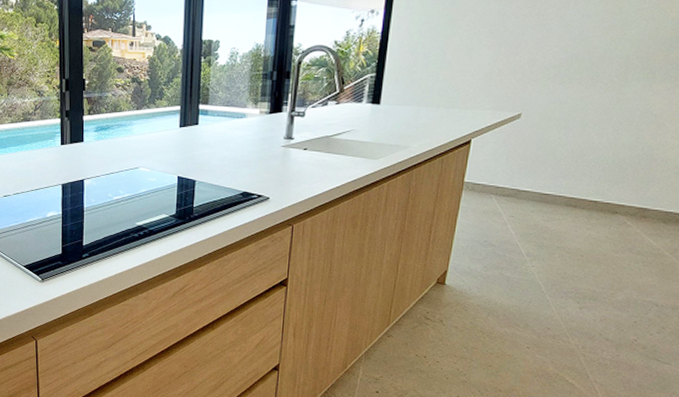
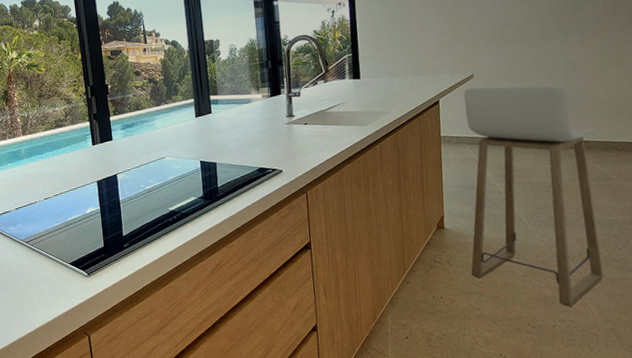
bar stool: none [465,130,661,388] -> present [463,86,604,307]

